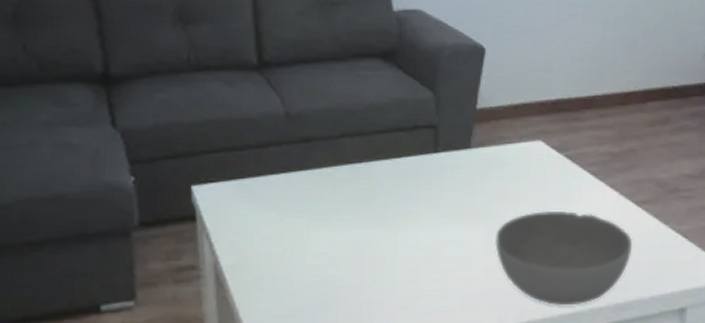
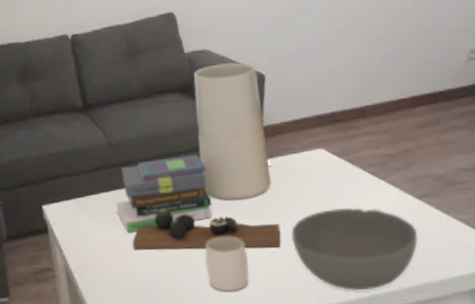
books: none [287,135,407,226] -> present [115,154,212,232]
decorative tray: none [305,199,484,254] -> present [132,208,281,250]
mug: none [391,236,443,304] -> present [205,236,249,293]
vase: none [397,29,480,195] -> present [193,62,271,201]

